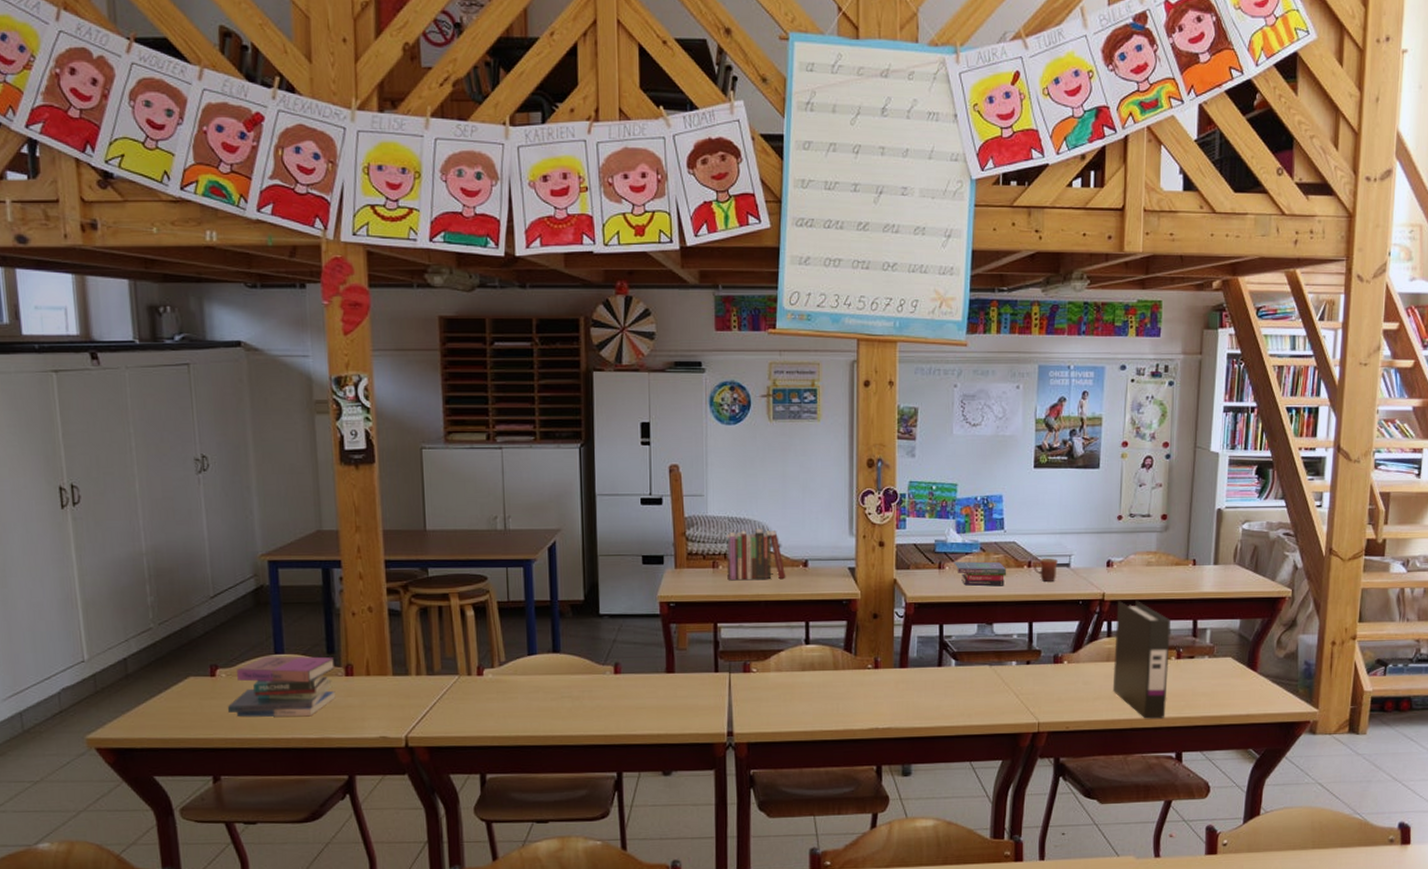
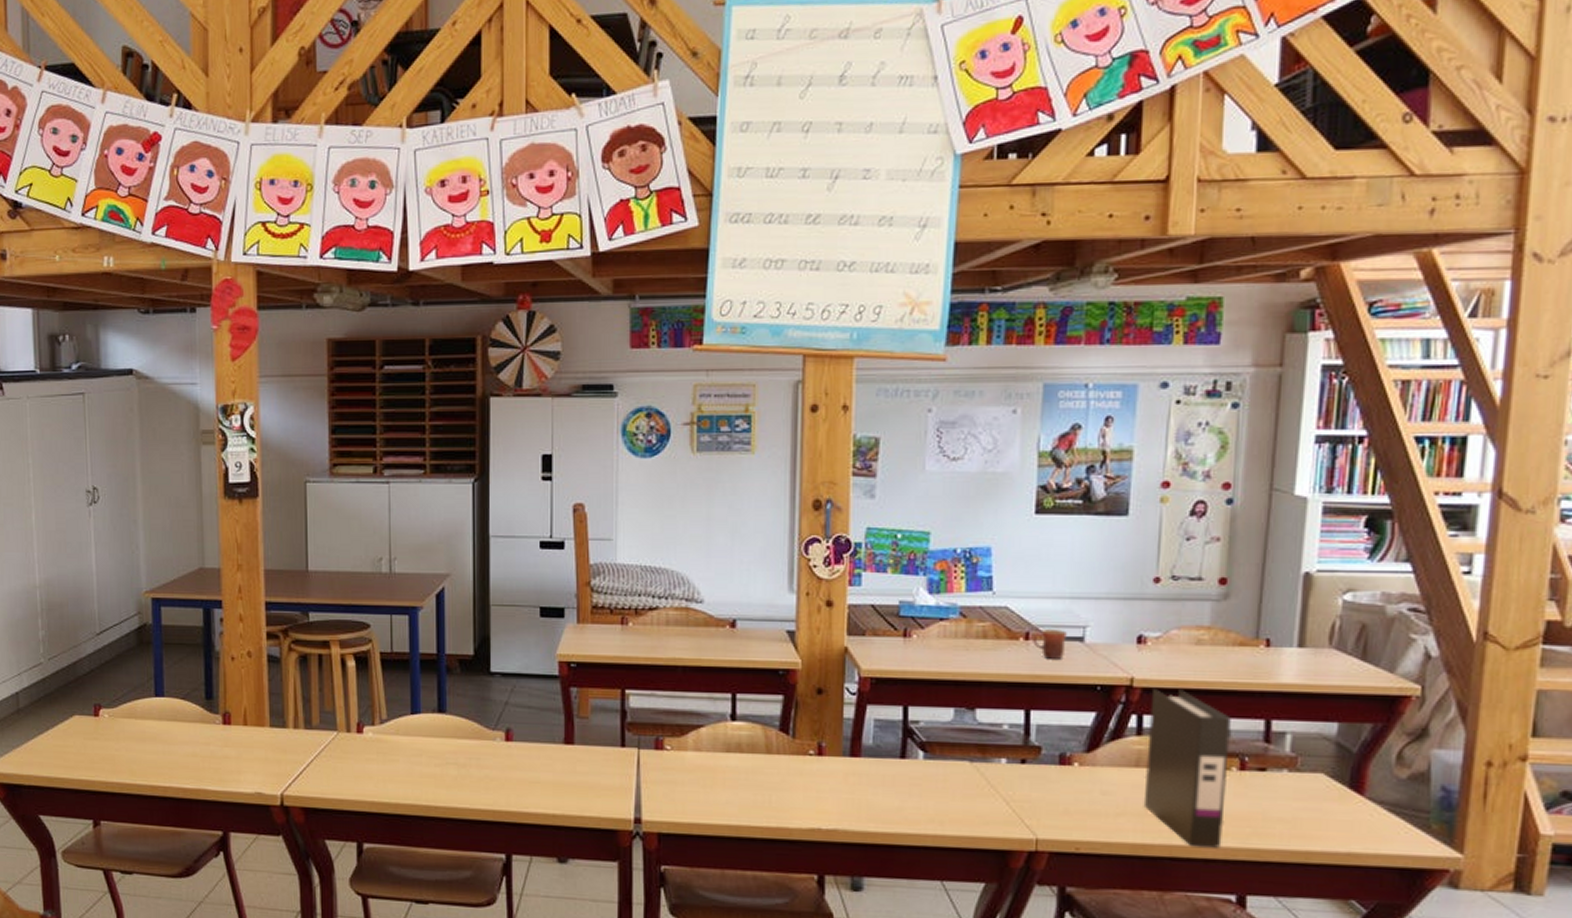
books: present [228,656,336,717] -> none [110,698,213,765]
books: present [727,528,786,581] -> none [638,580,709,642]
books: present [953,561,1007,587] -> none [922,629,996,662]

